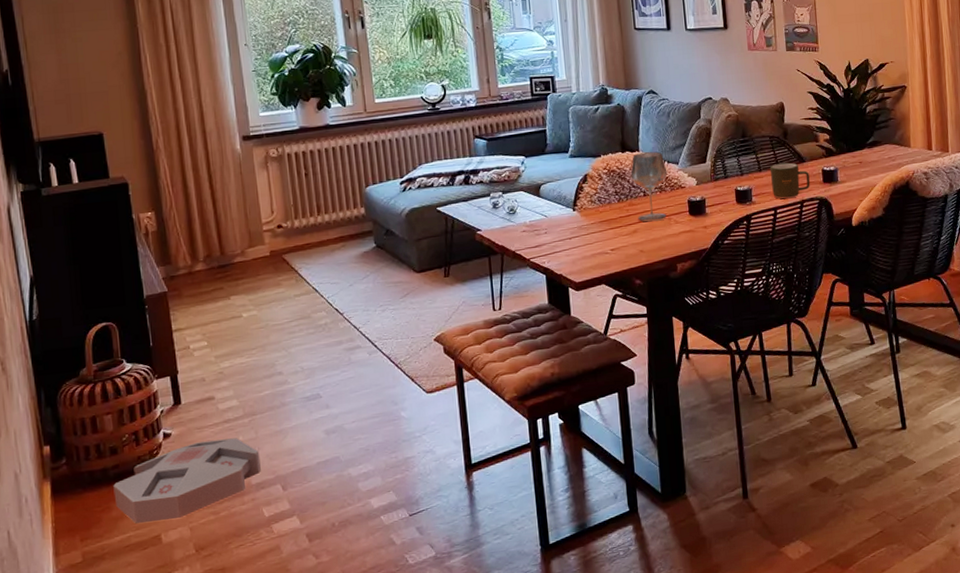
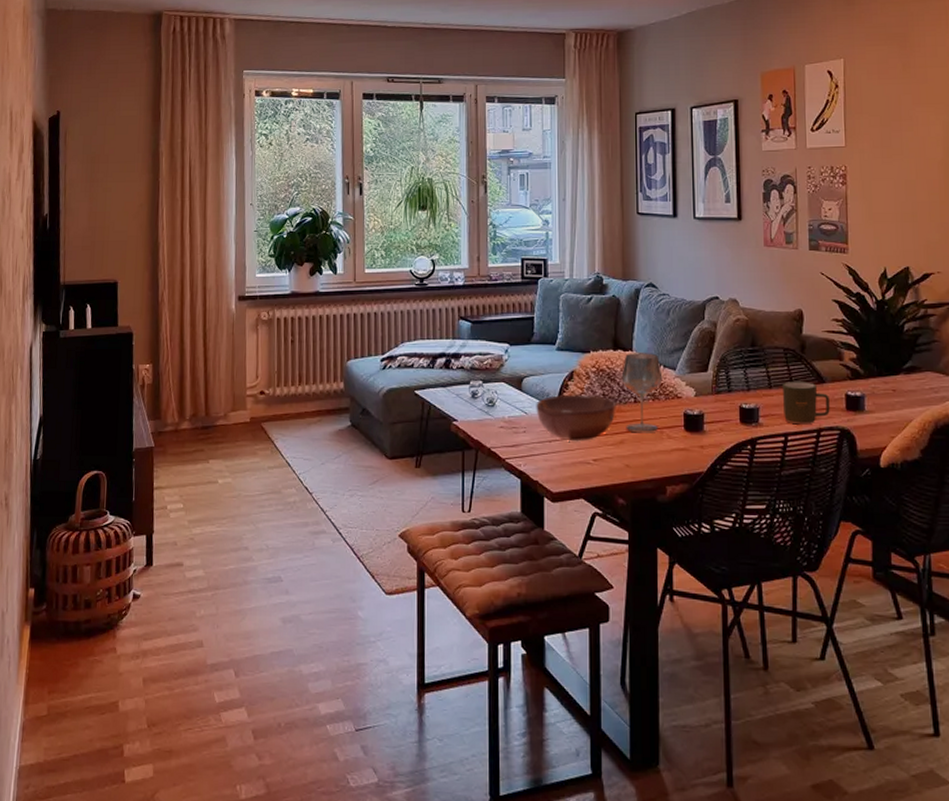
robot vacuum: present [113,438,261,525] -> none [82,609,218,688]
bowl: none [554,193,629,236] -> present [536,394,616,442]

